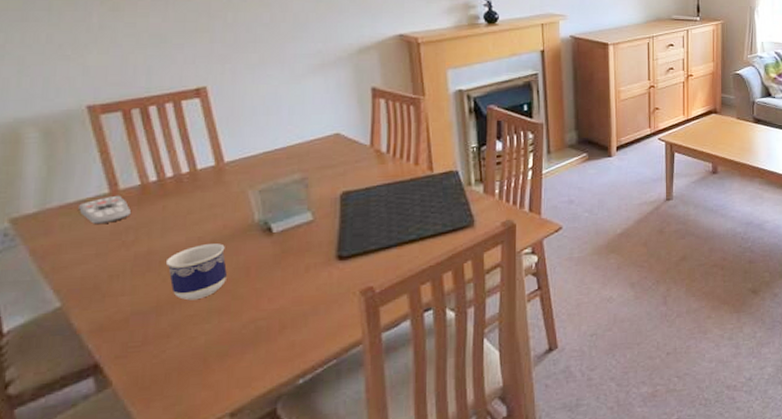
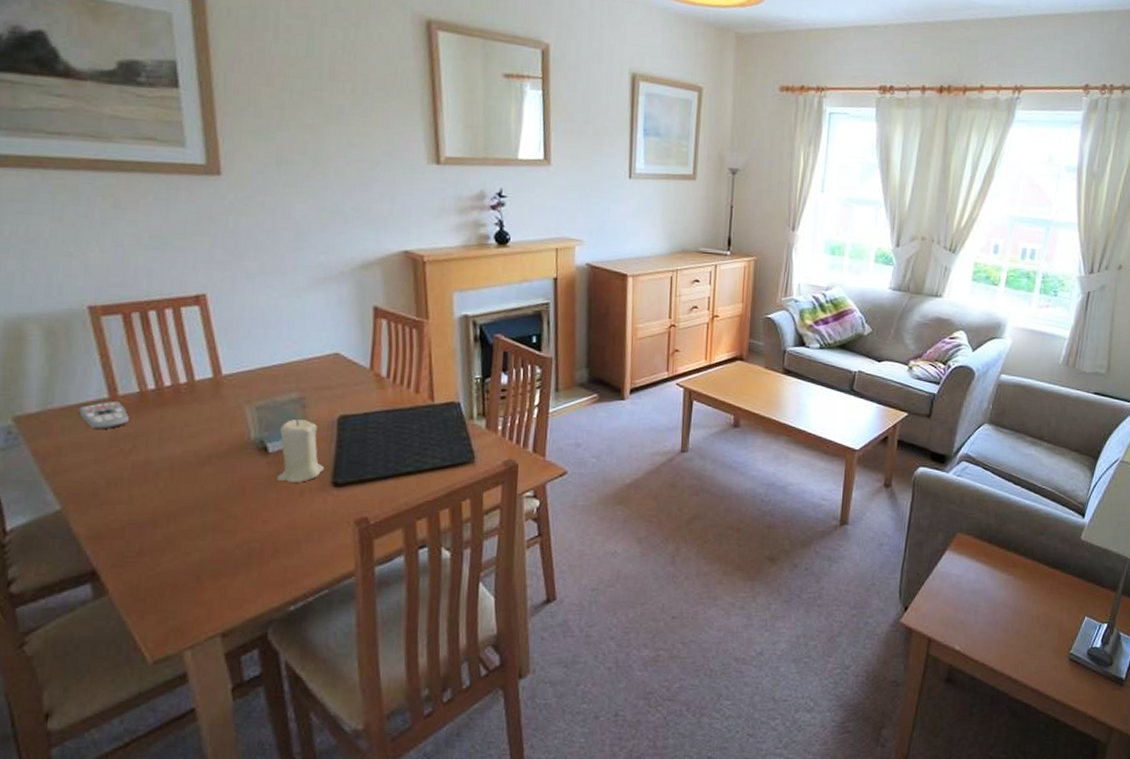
cup: present [165,243,227,301] -> none [162,459,222,515]
candle: none [281,199,329,260] -> present [276,419,325,482]

